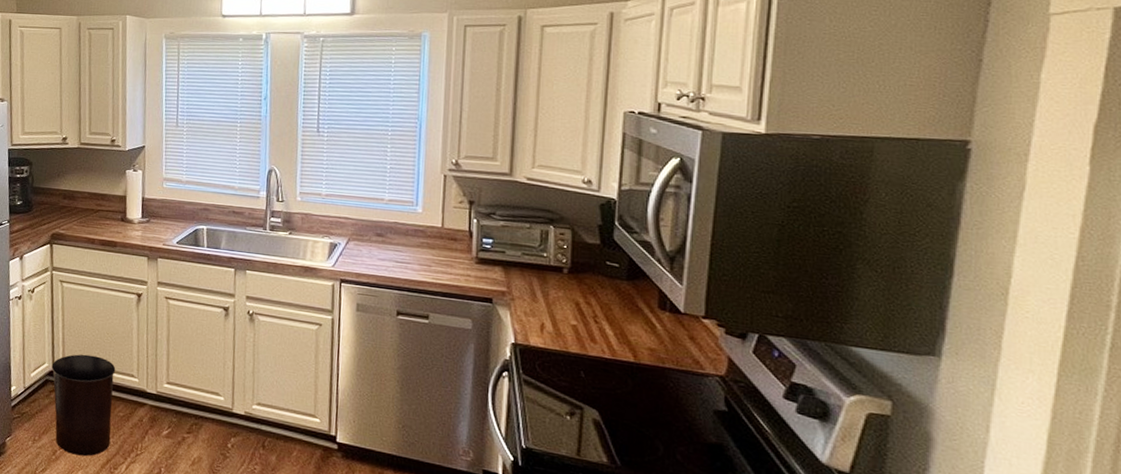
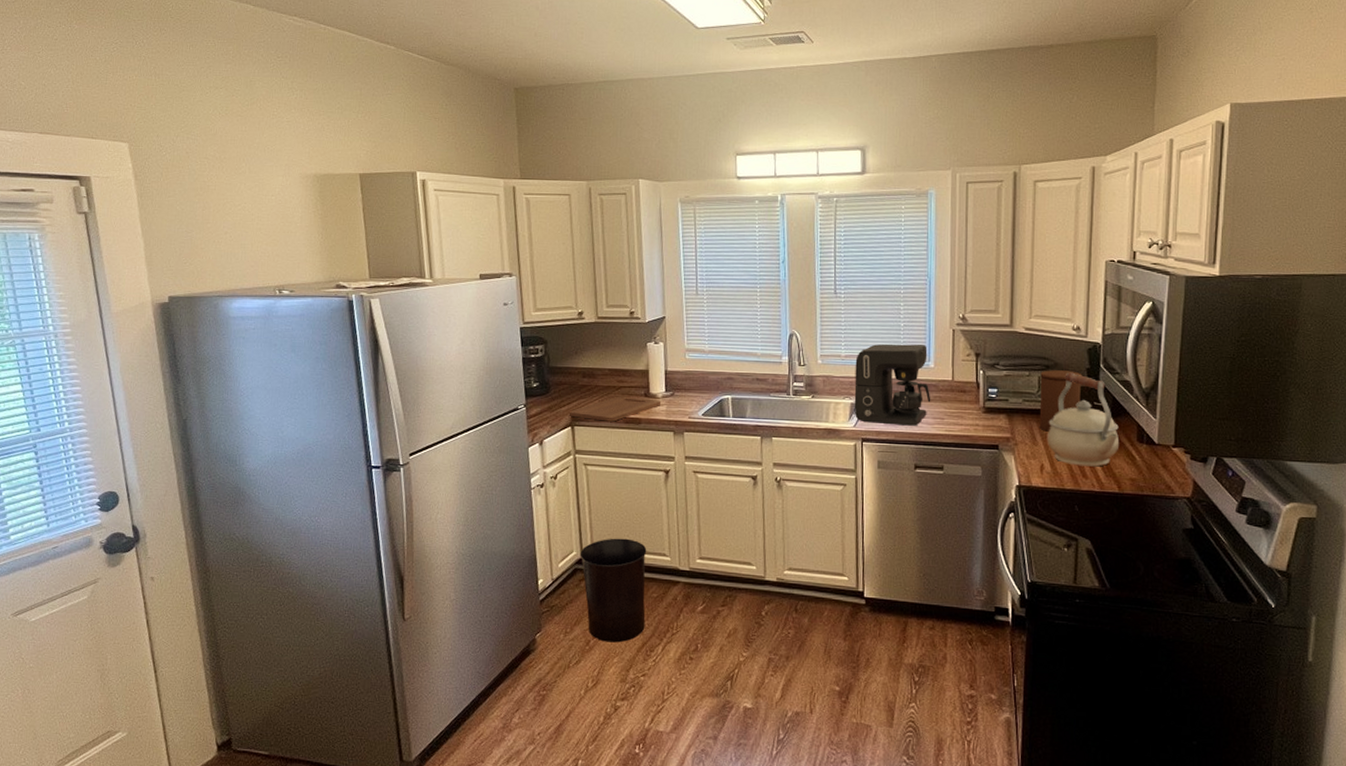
cutting board: none [48,218,137,243] -> present [568,396,662,422]
coffee maker: none [333,185,418,271] -> present [854,344,931,426]
canister: none [540,223,593,289] -> present [1039,370,1083,432]
kettle: none [548,227,637,332] -> present [1046,372,1120,467]

